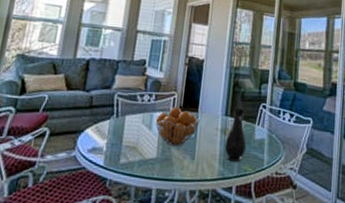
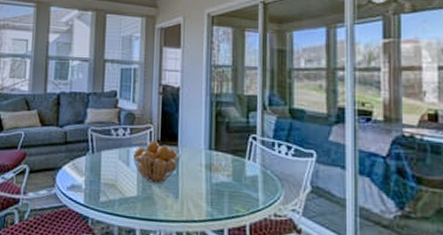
pitcher: present [224,107,247,162] -> none [211,140,237,202]

